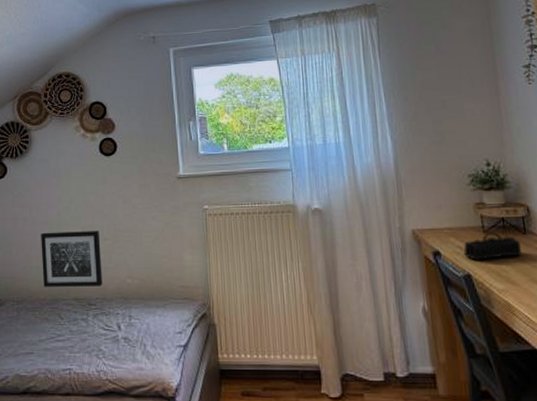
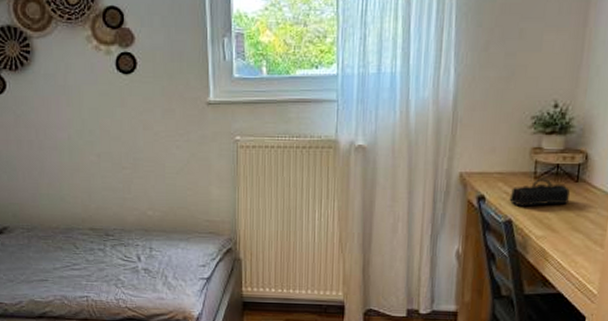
wall art: present [41,231,103,287] -> none [50,157,121,217]

